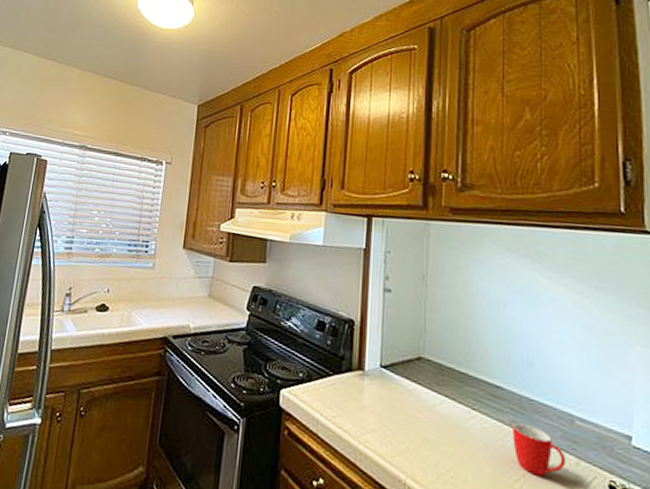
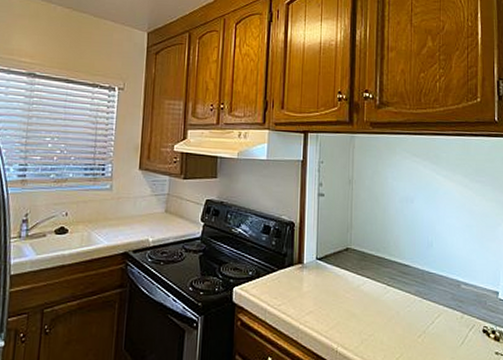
mug: present [512,423,566,477] -> none [417,292,454,330]

